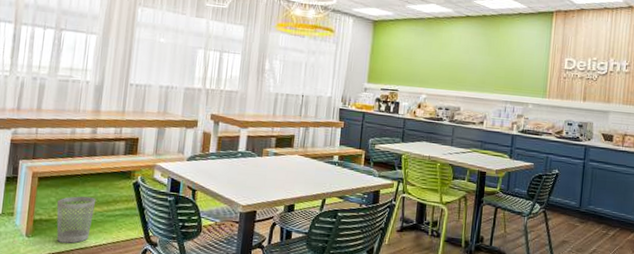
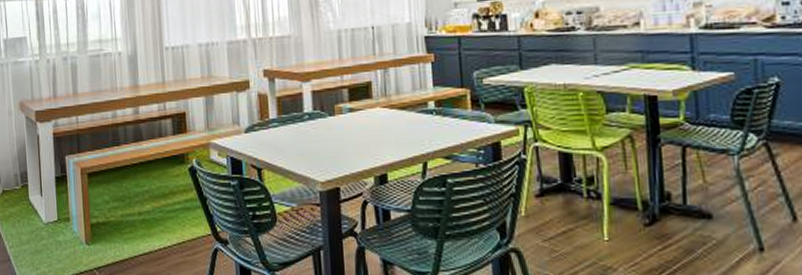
wastebasket: present [56,196,96,244] -> none [111,191,152,248]

